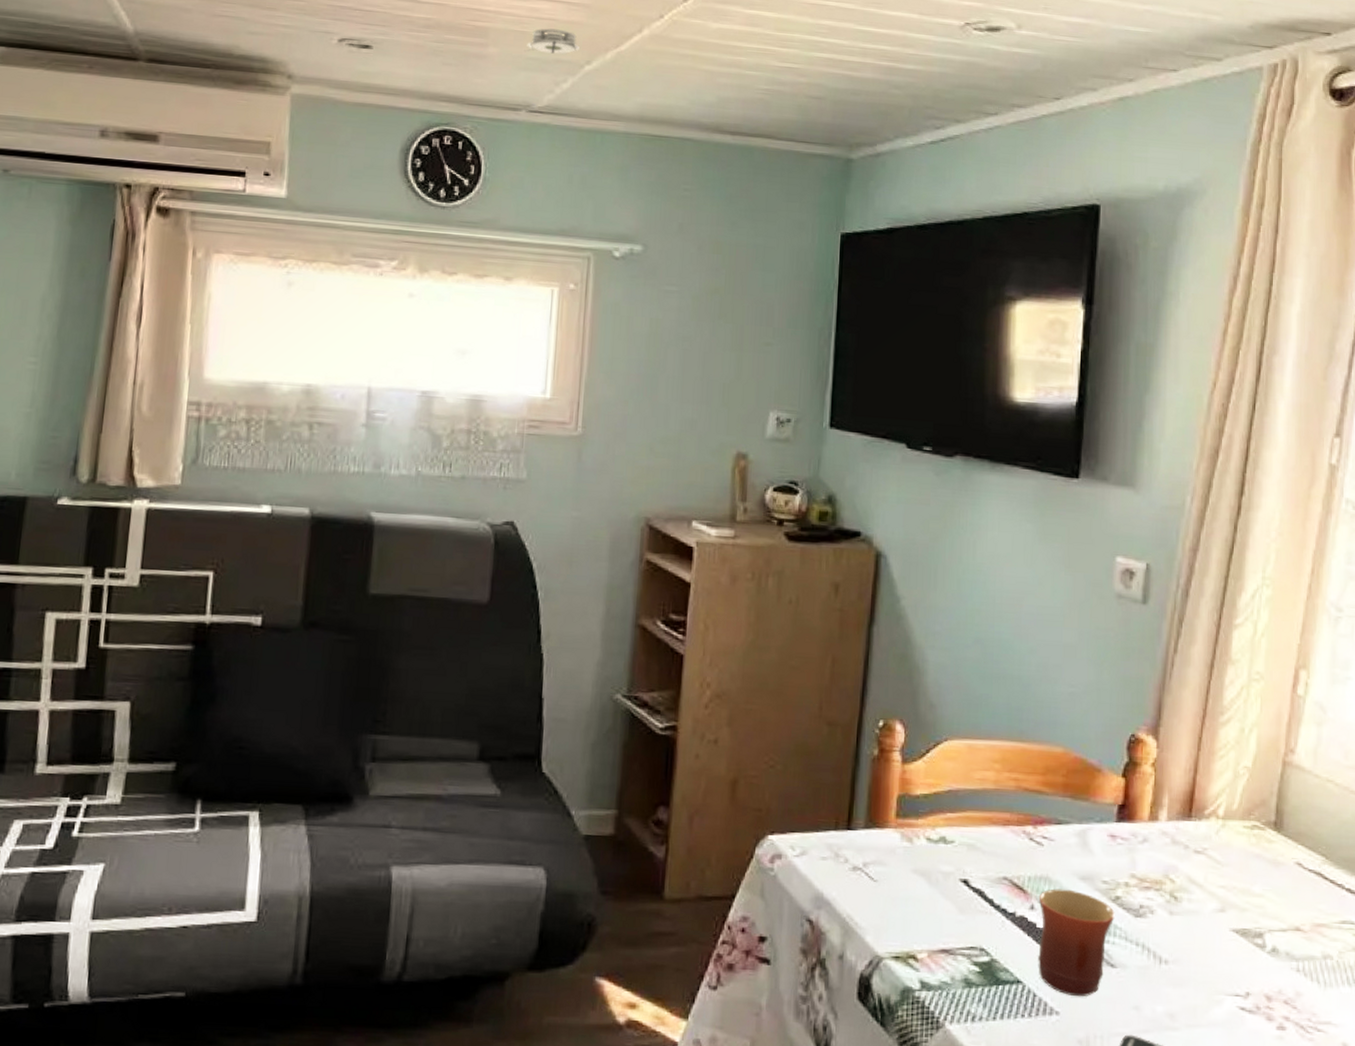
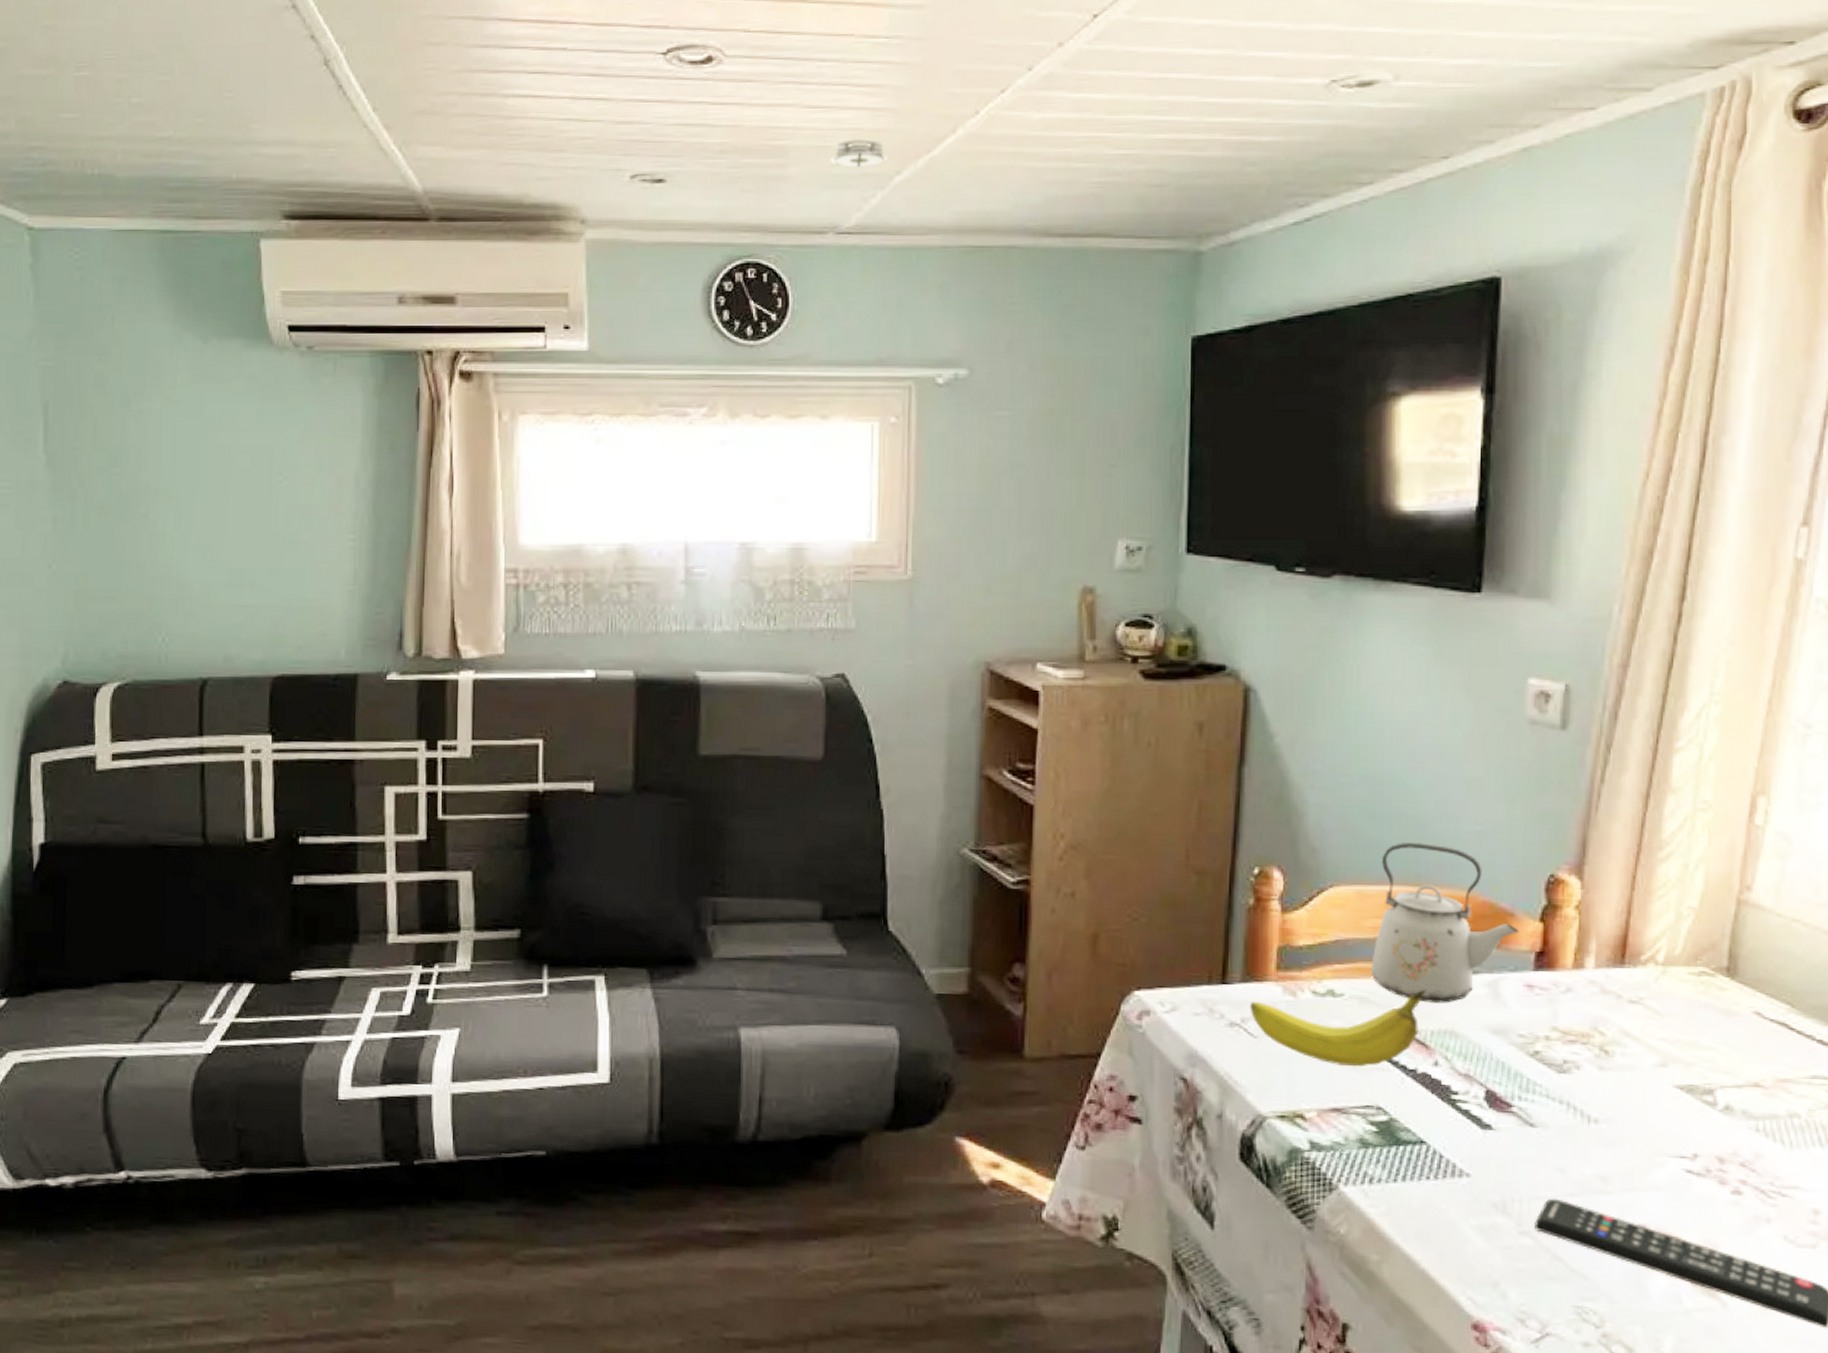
fruit: none [871,837,1025,910] -> present [1249,989,1426,1066]
kettle: none [977,700,1105,851] -> present [1370,841,1520,1003]
mug: present [1038,888,1115,997] -> none [1443,1043,1534,1159]

